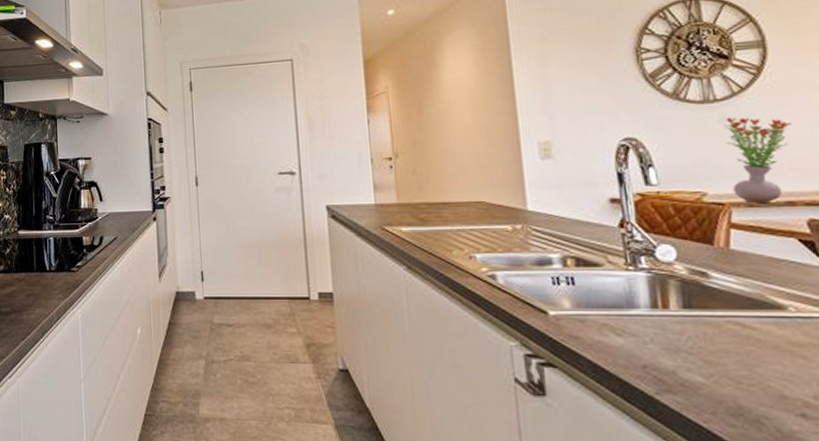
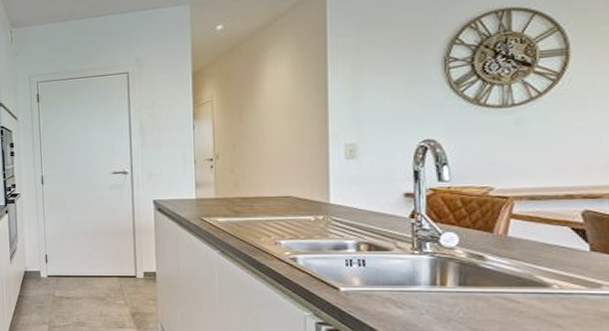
flower arrangement: present [724,117,793,204] -> none [518,119,583,197]

